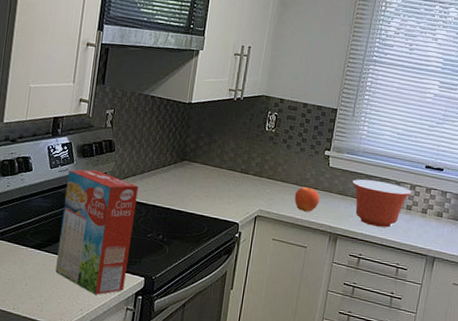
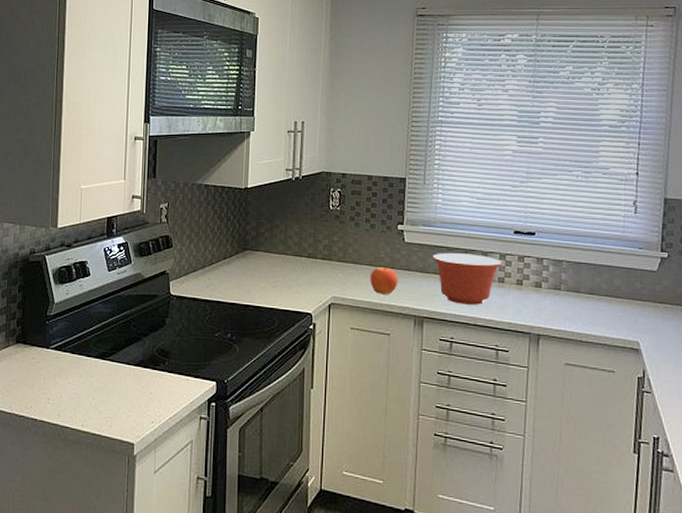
cereal box: present [55,169,139,295] -> none [122,269,201,404]

